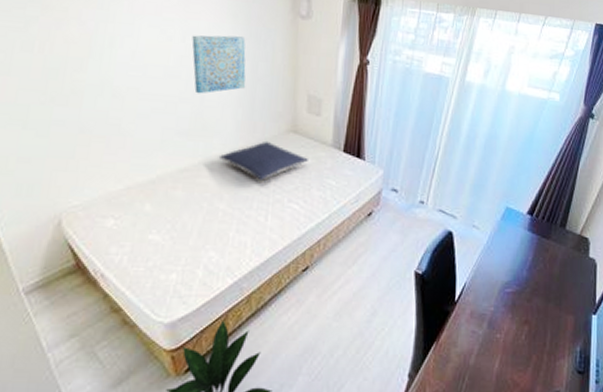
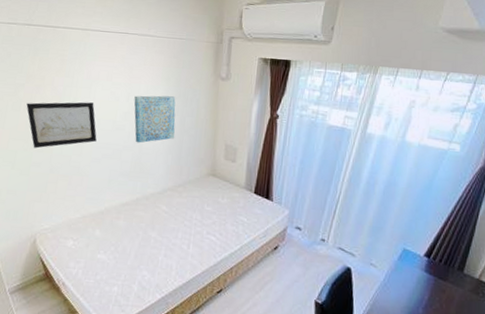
wall art: none [42,41,144,102] -> present [26,102,97,149]
pillow: present [218,141,308,181] -> none [152,182,224,215]

